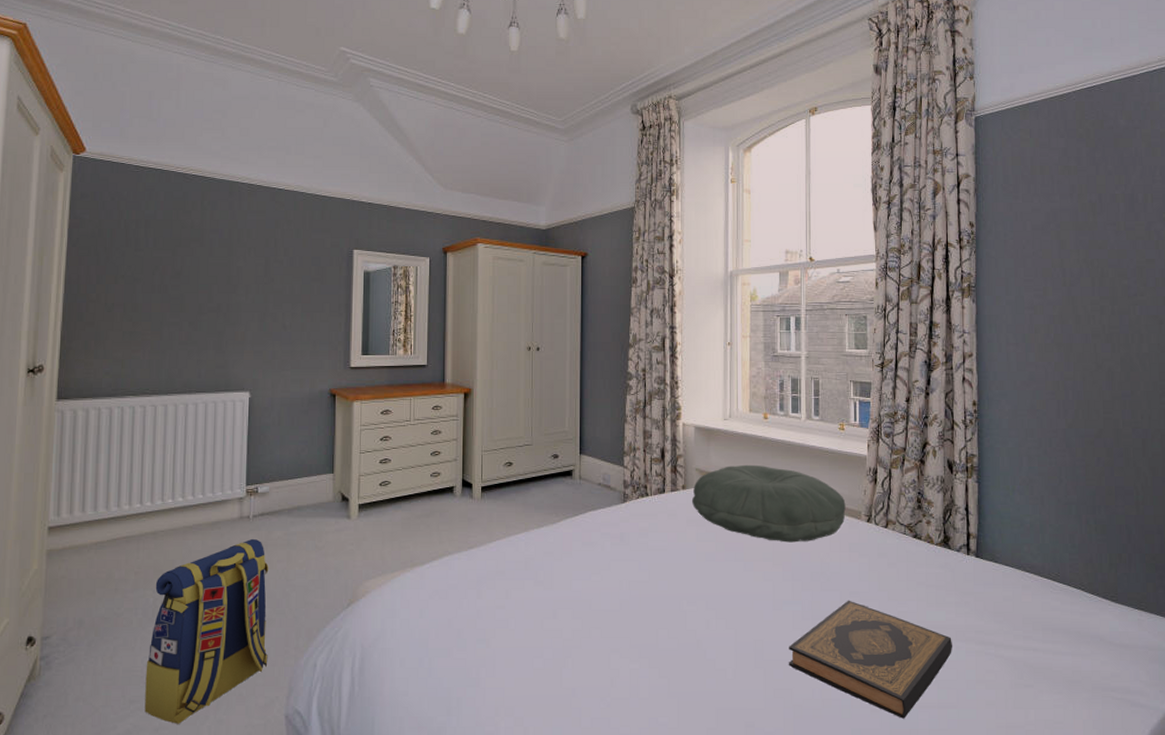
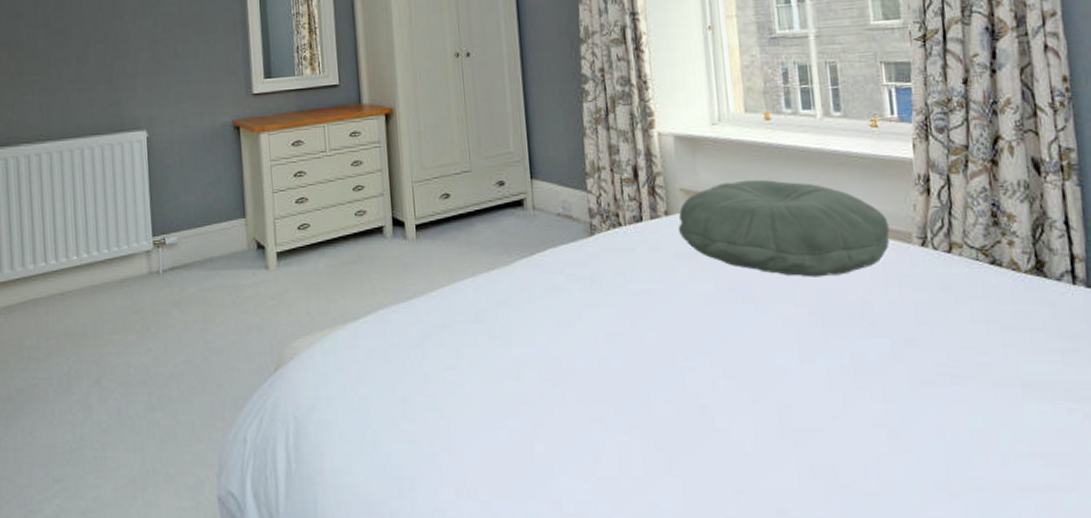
backpack: present [145,538,269,724] -> none [67,296,194,506]
hardback book: present [789,600,953,719] -> none [826,349,1063,506]

